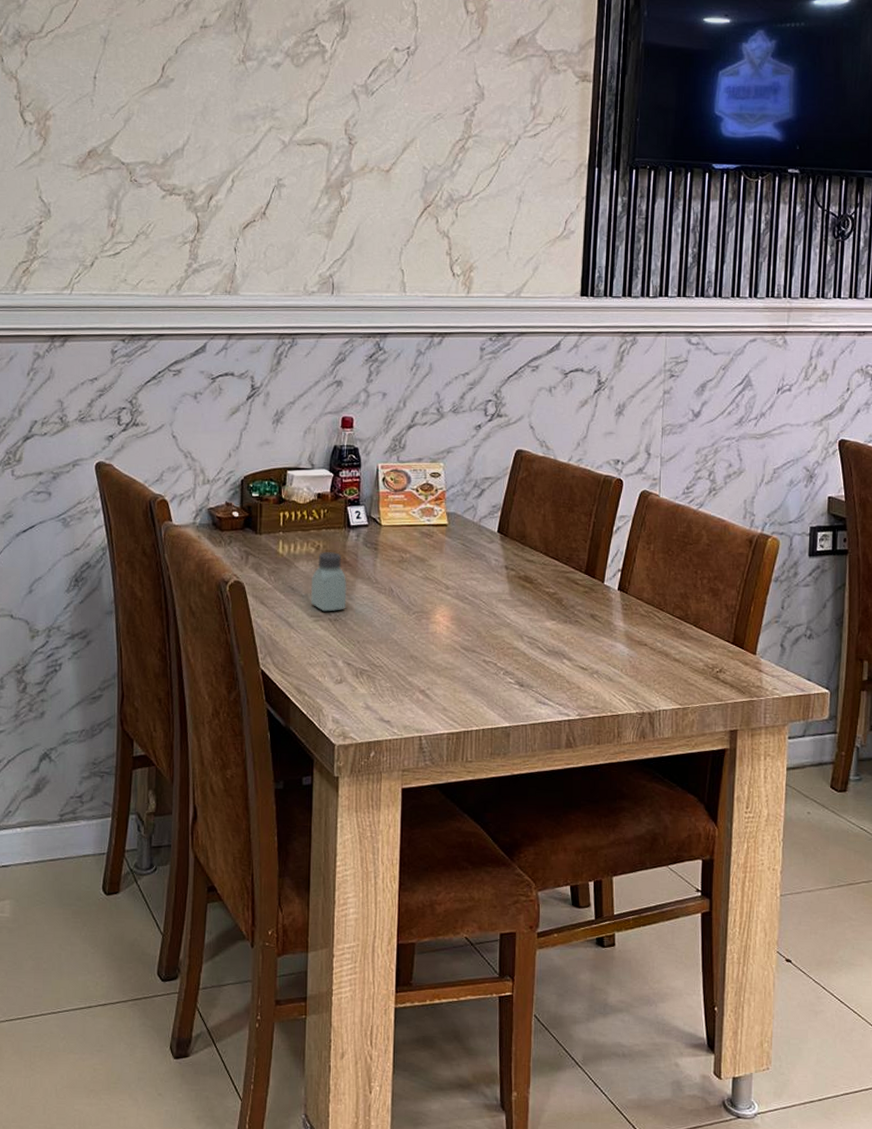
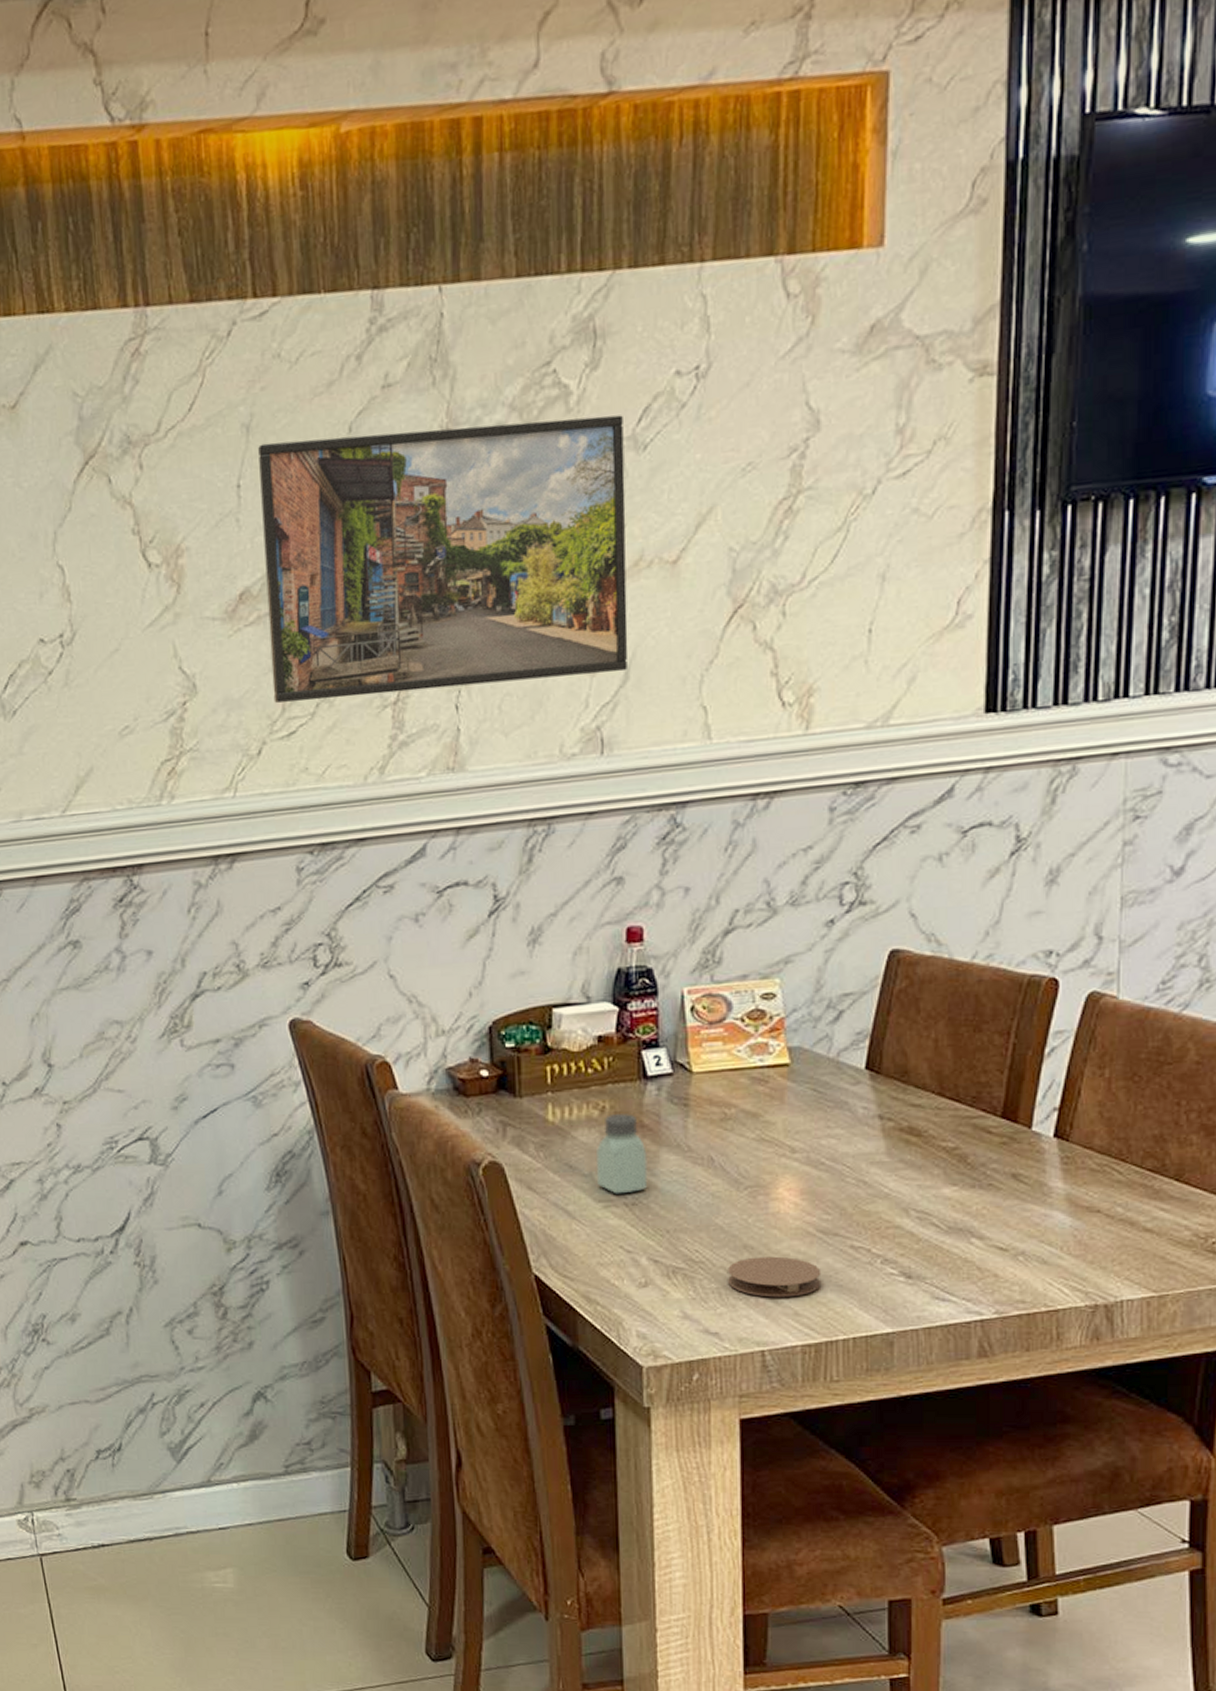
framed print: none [106,52,359,239] -> present [258,415,628,703]
coaster: none [399,665,463,696] -> present [728,1256,822,1298]

